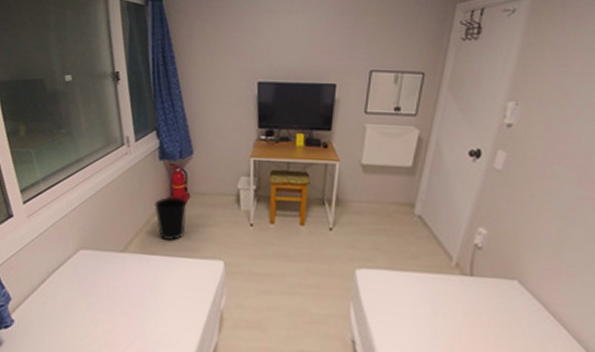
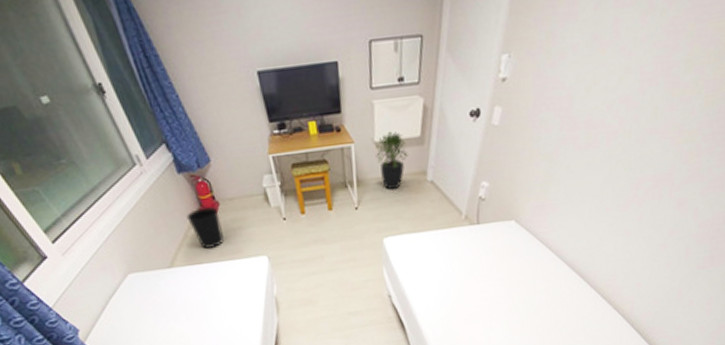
potted plant: none [360,155,396,217] -> present [375,131,408,190]

